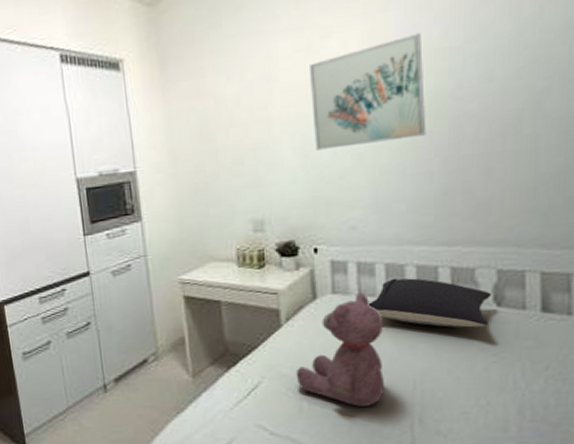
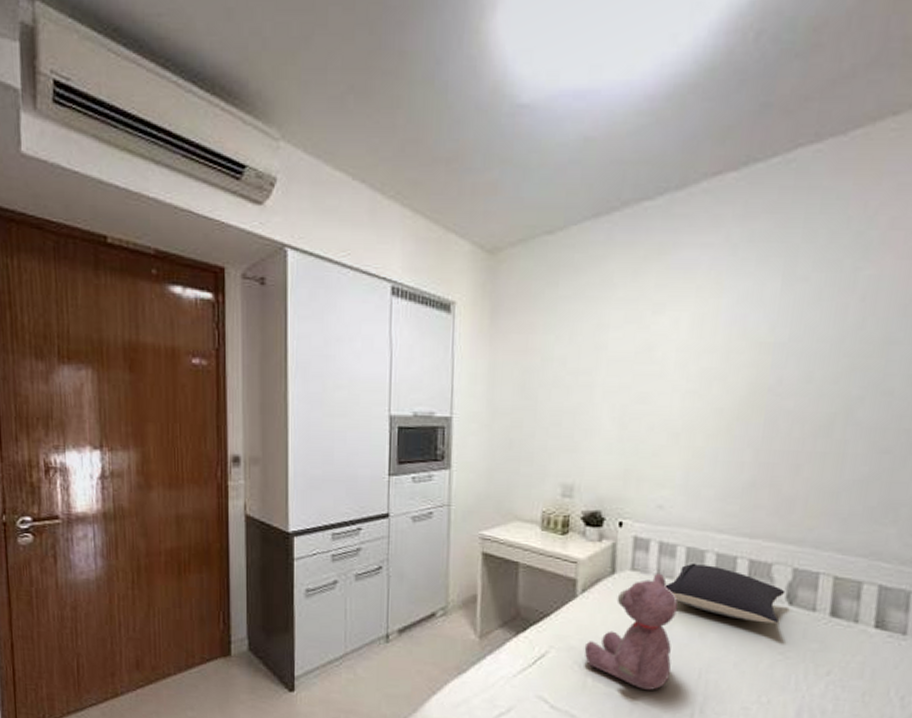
wall art: present [310,33,427,151] -> none [633,324,749,426]

